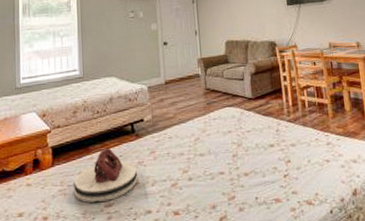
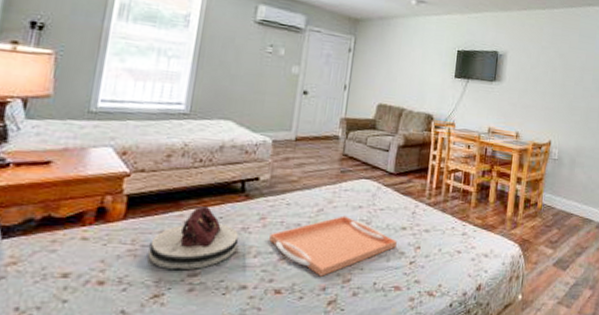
serving tray: none [161,141,269,197] -> present [269,215,397,277]

